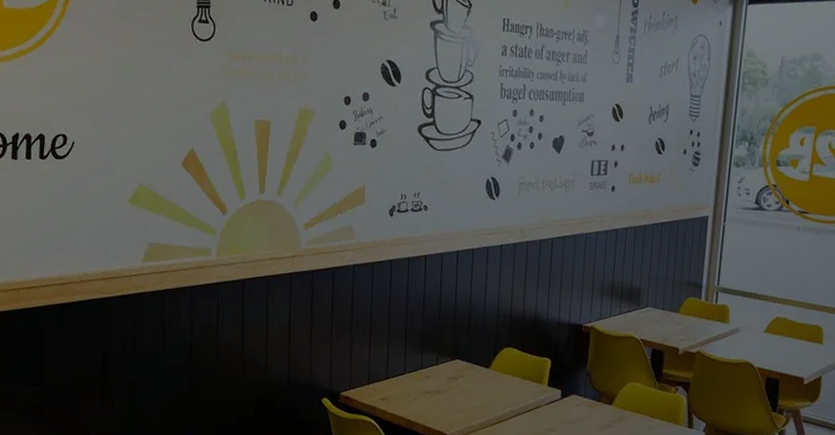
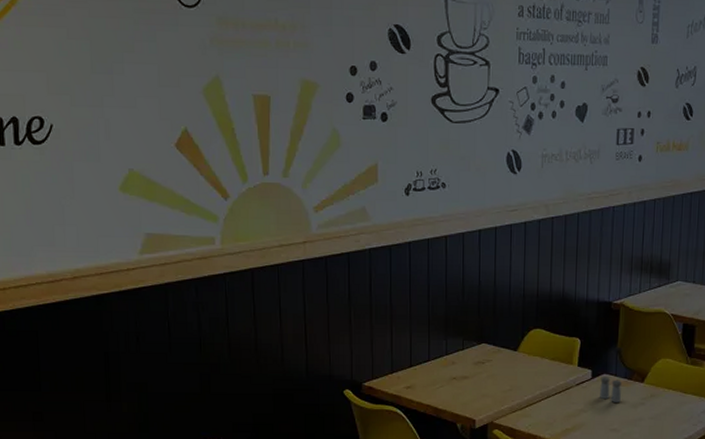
salt and pepper shaker: none [568,397,590,424] -> present [600,377,621,402]

